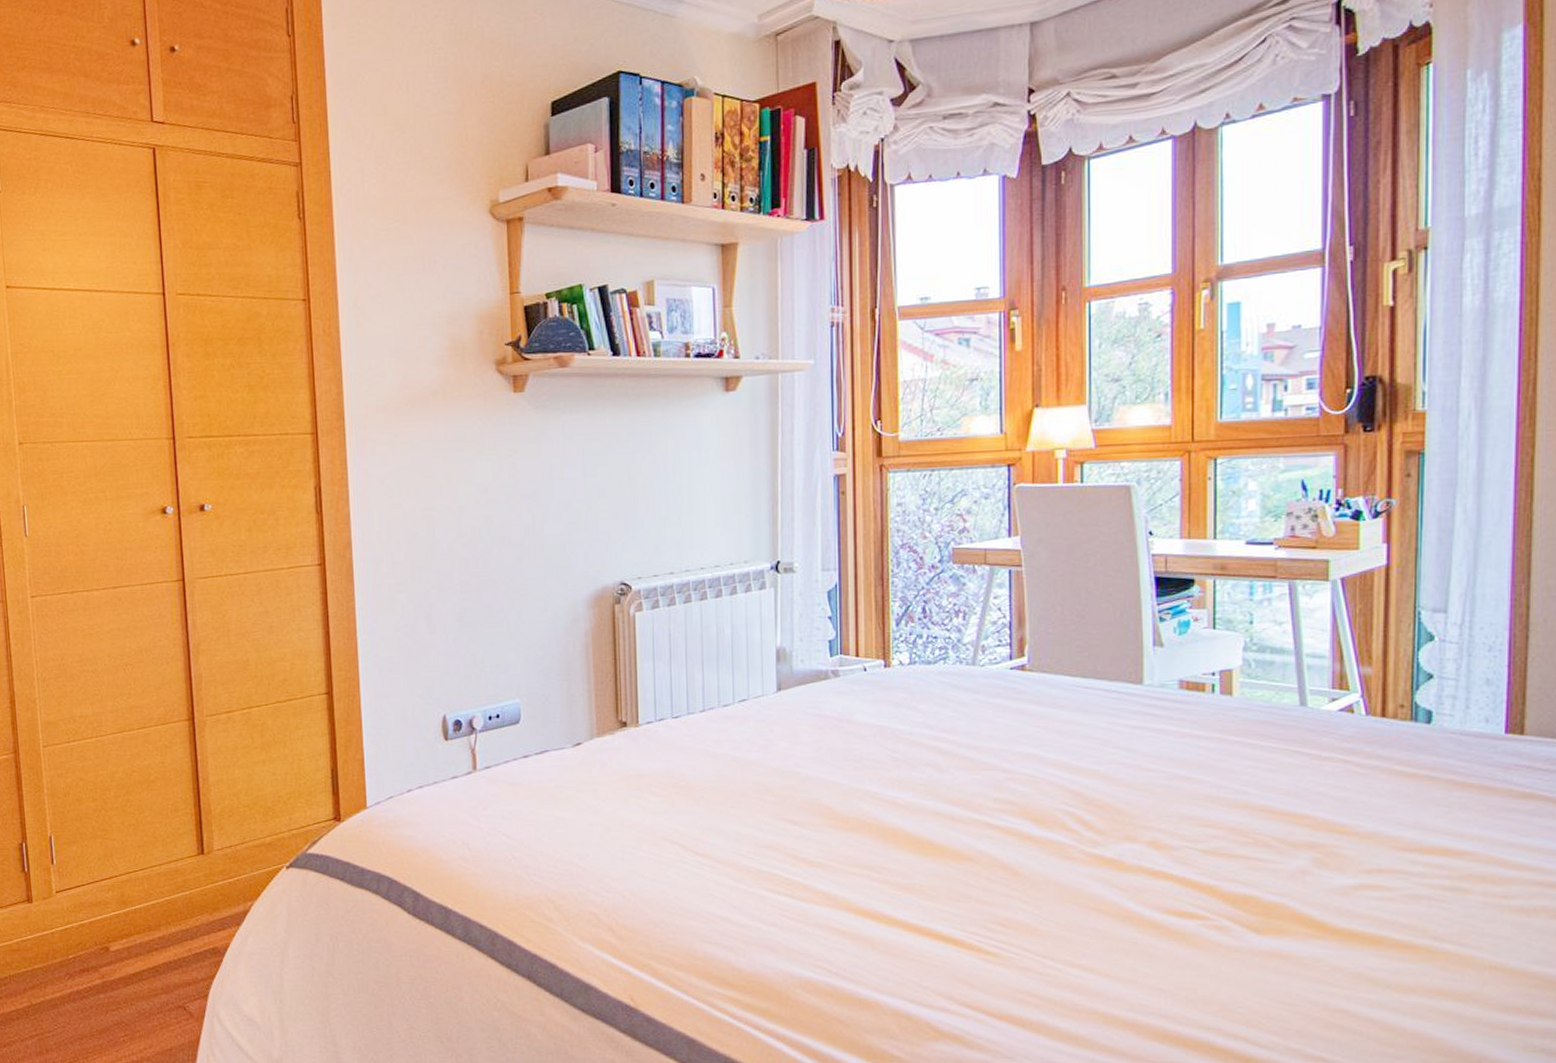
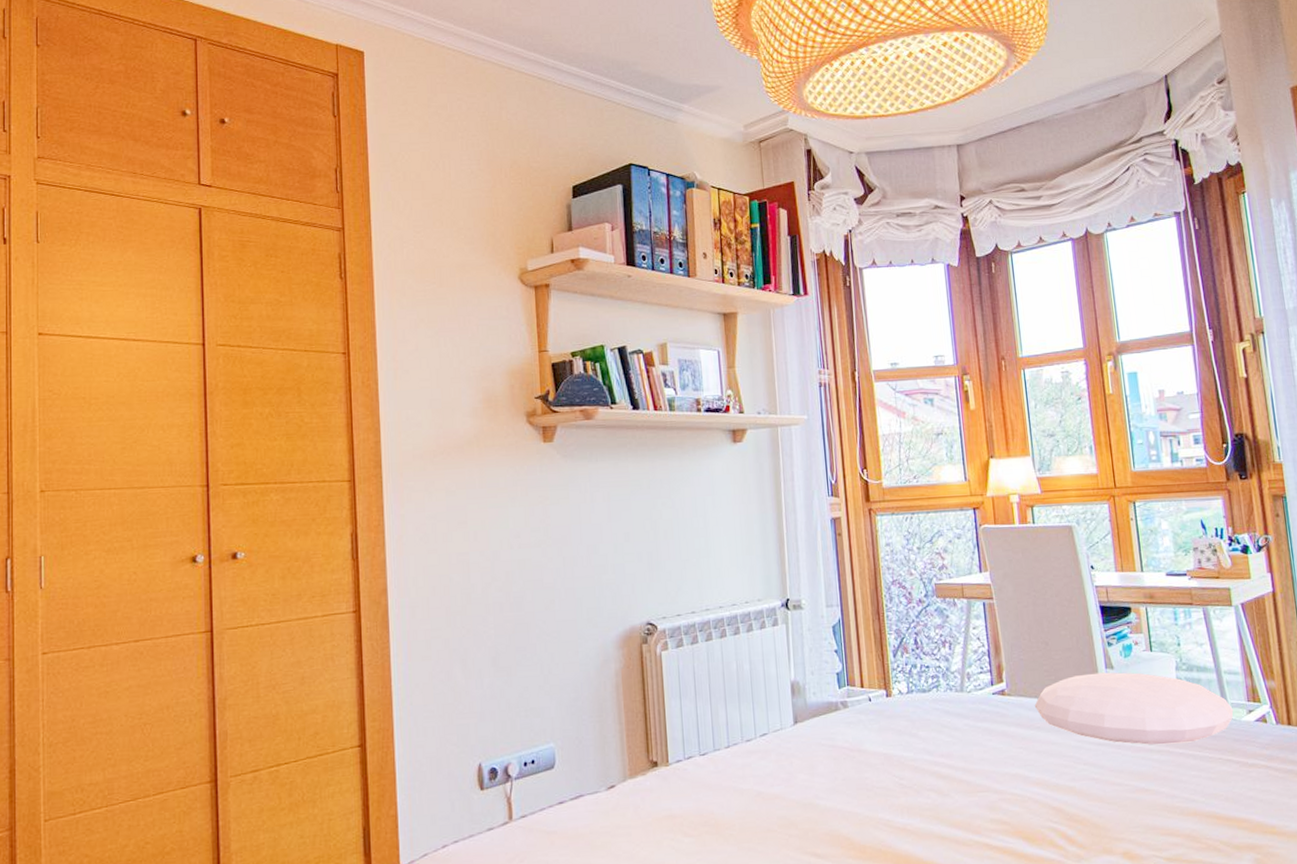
cushion: none [1059,650,1311,731] -> present [1034,672,1234,745]

